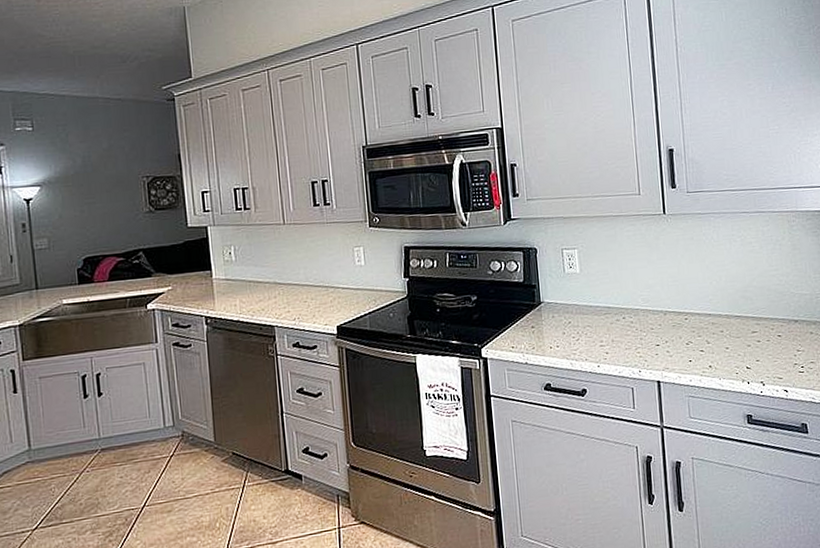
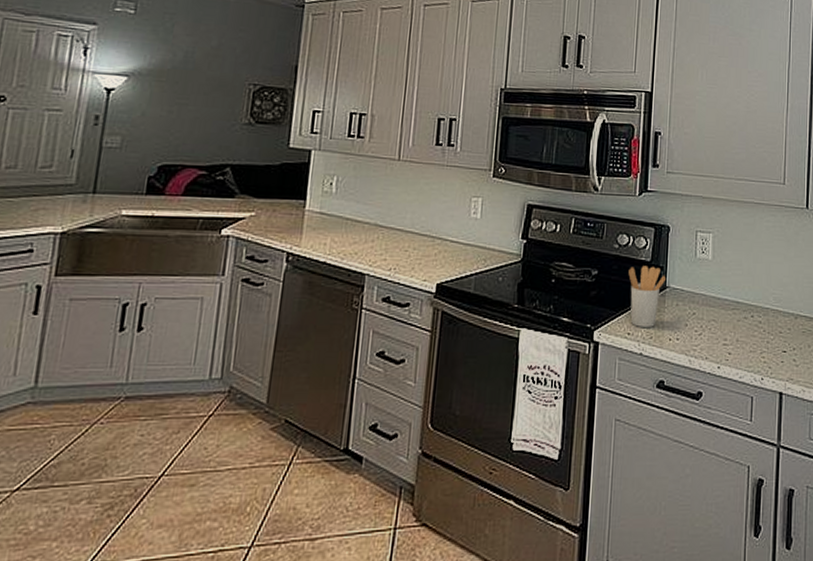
utensil holder: none [504,286,539,341] -> present [628,265,665,327]

